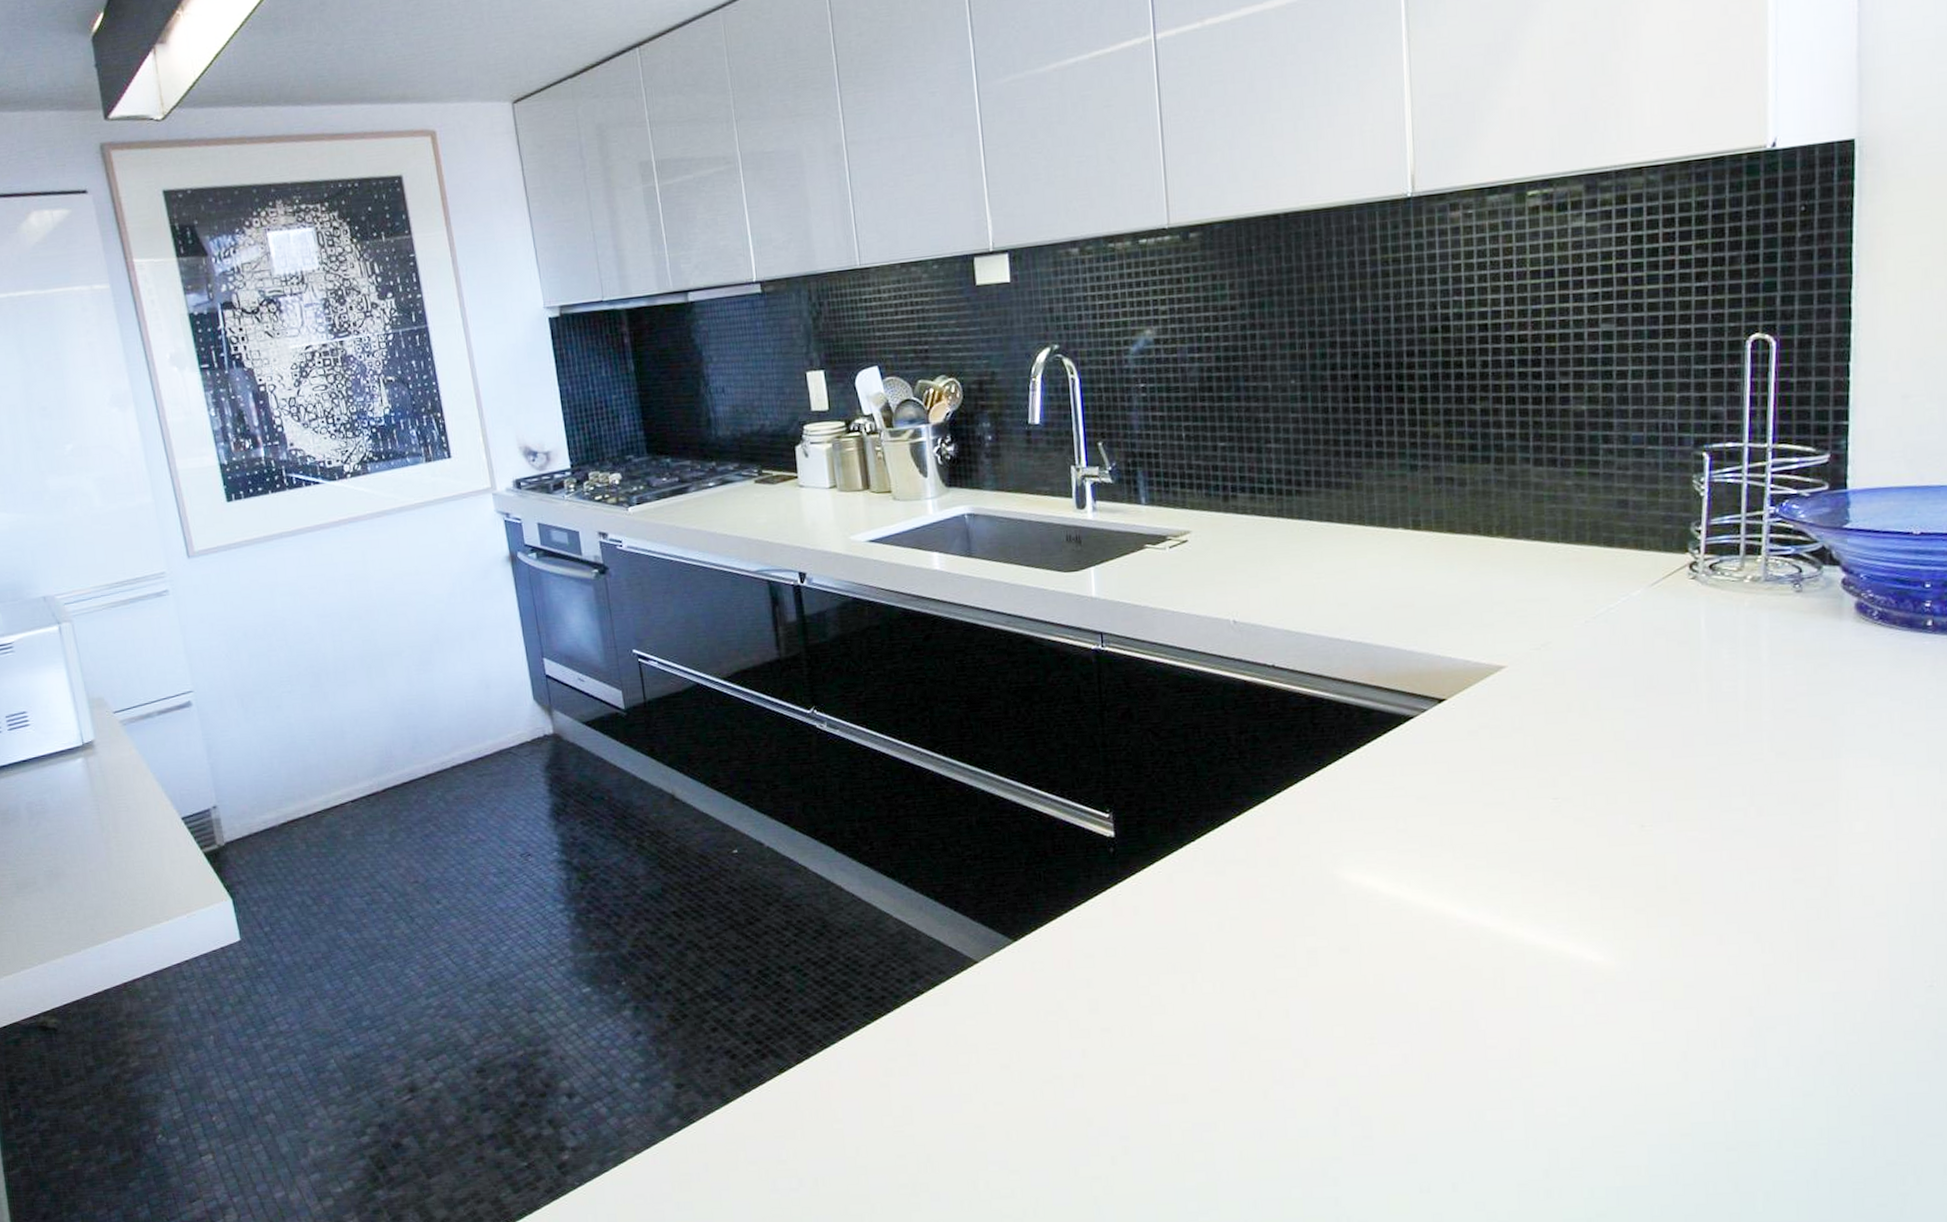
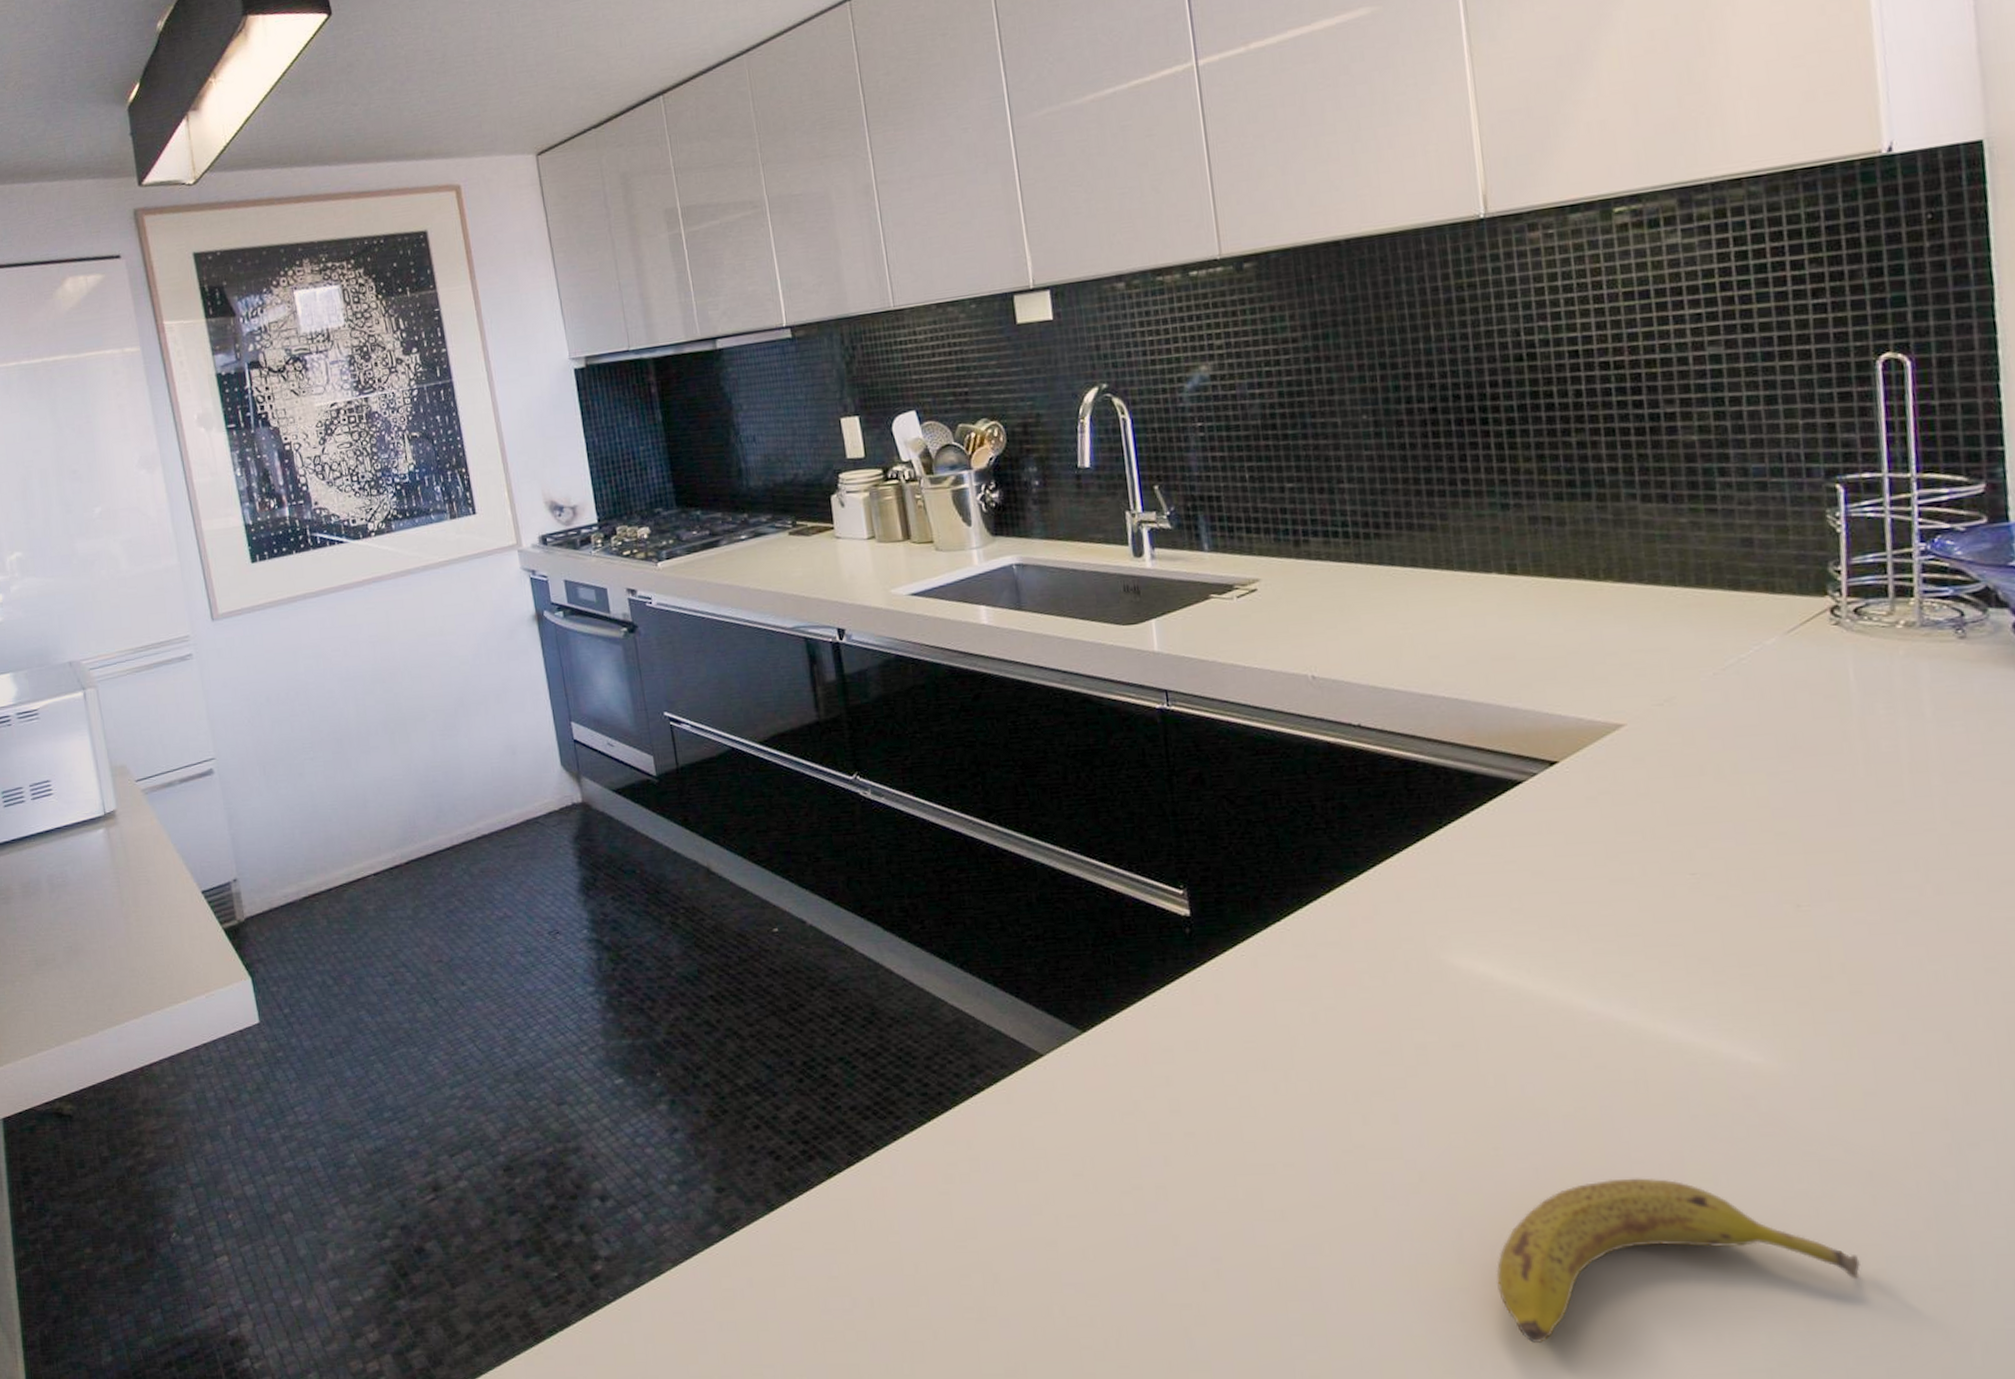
fruit: none [1365,1061,1670,1202] -> present [1496,1178,1860,1343]

